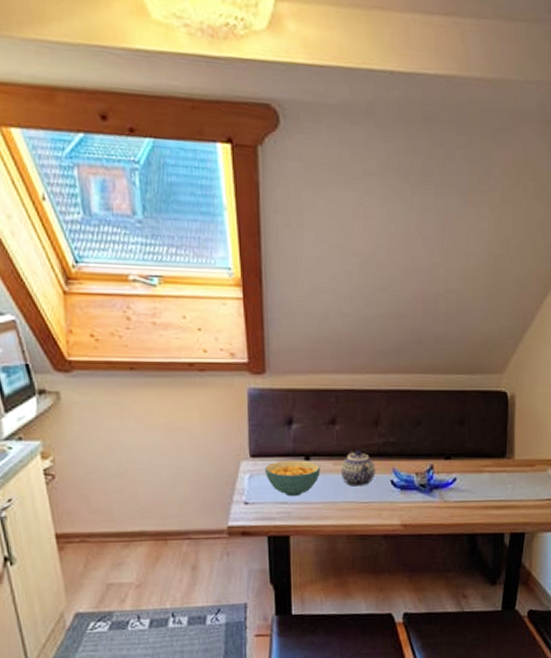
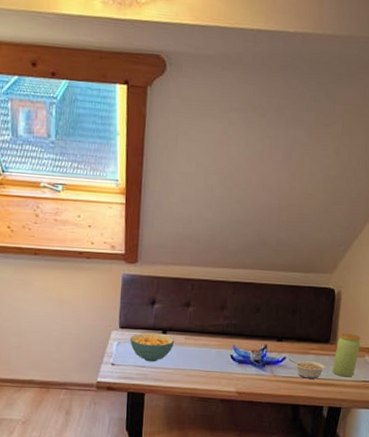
teapot: present [340,450,376,487] -> none [190,328,219,358]
legume: none [461,480,505,502] -> present [289,359,327,379]
jar: none [512,443,541,496] -> present [333,333,361,377]

